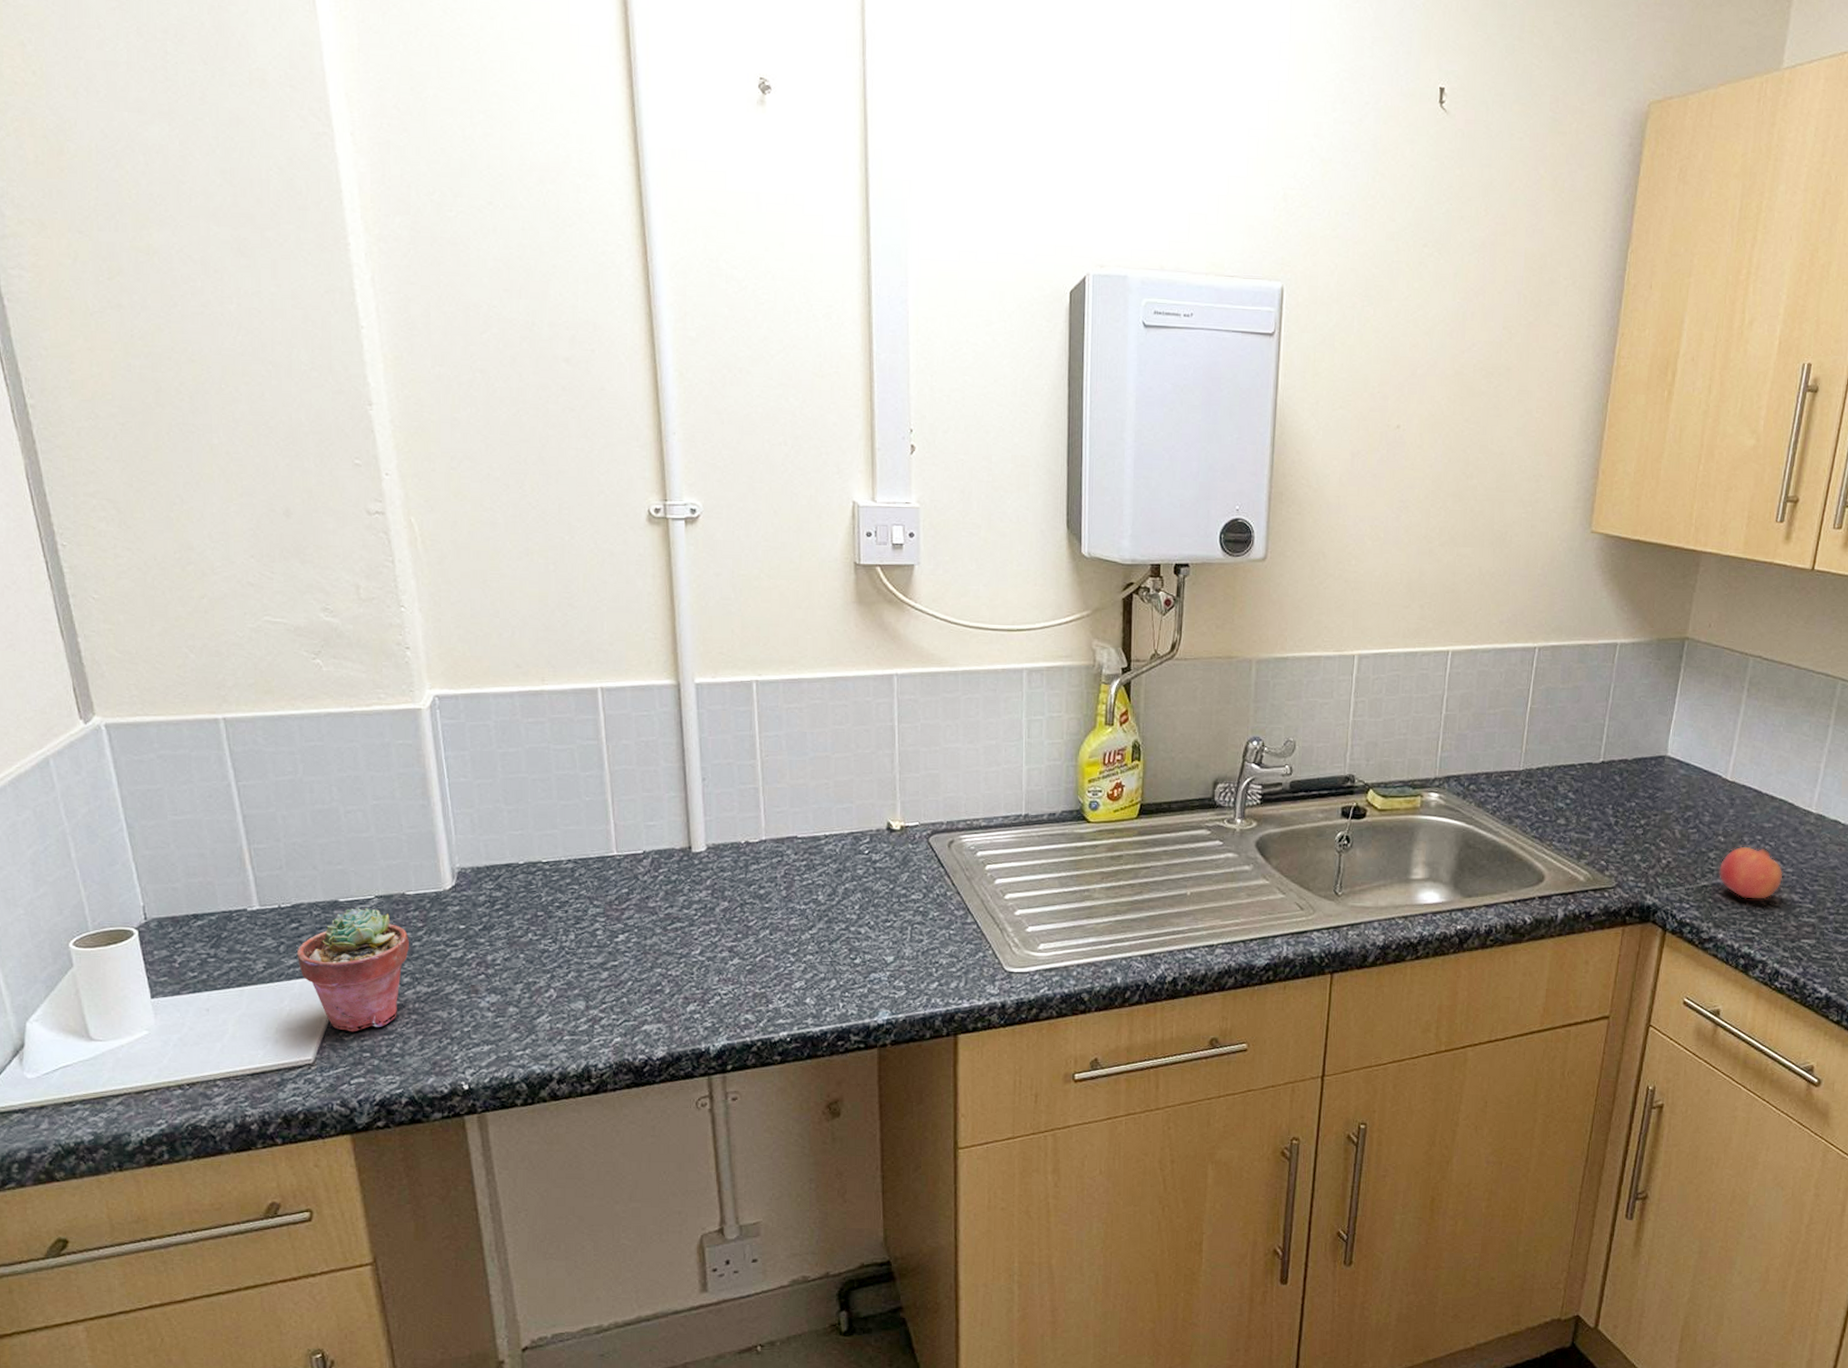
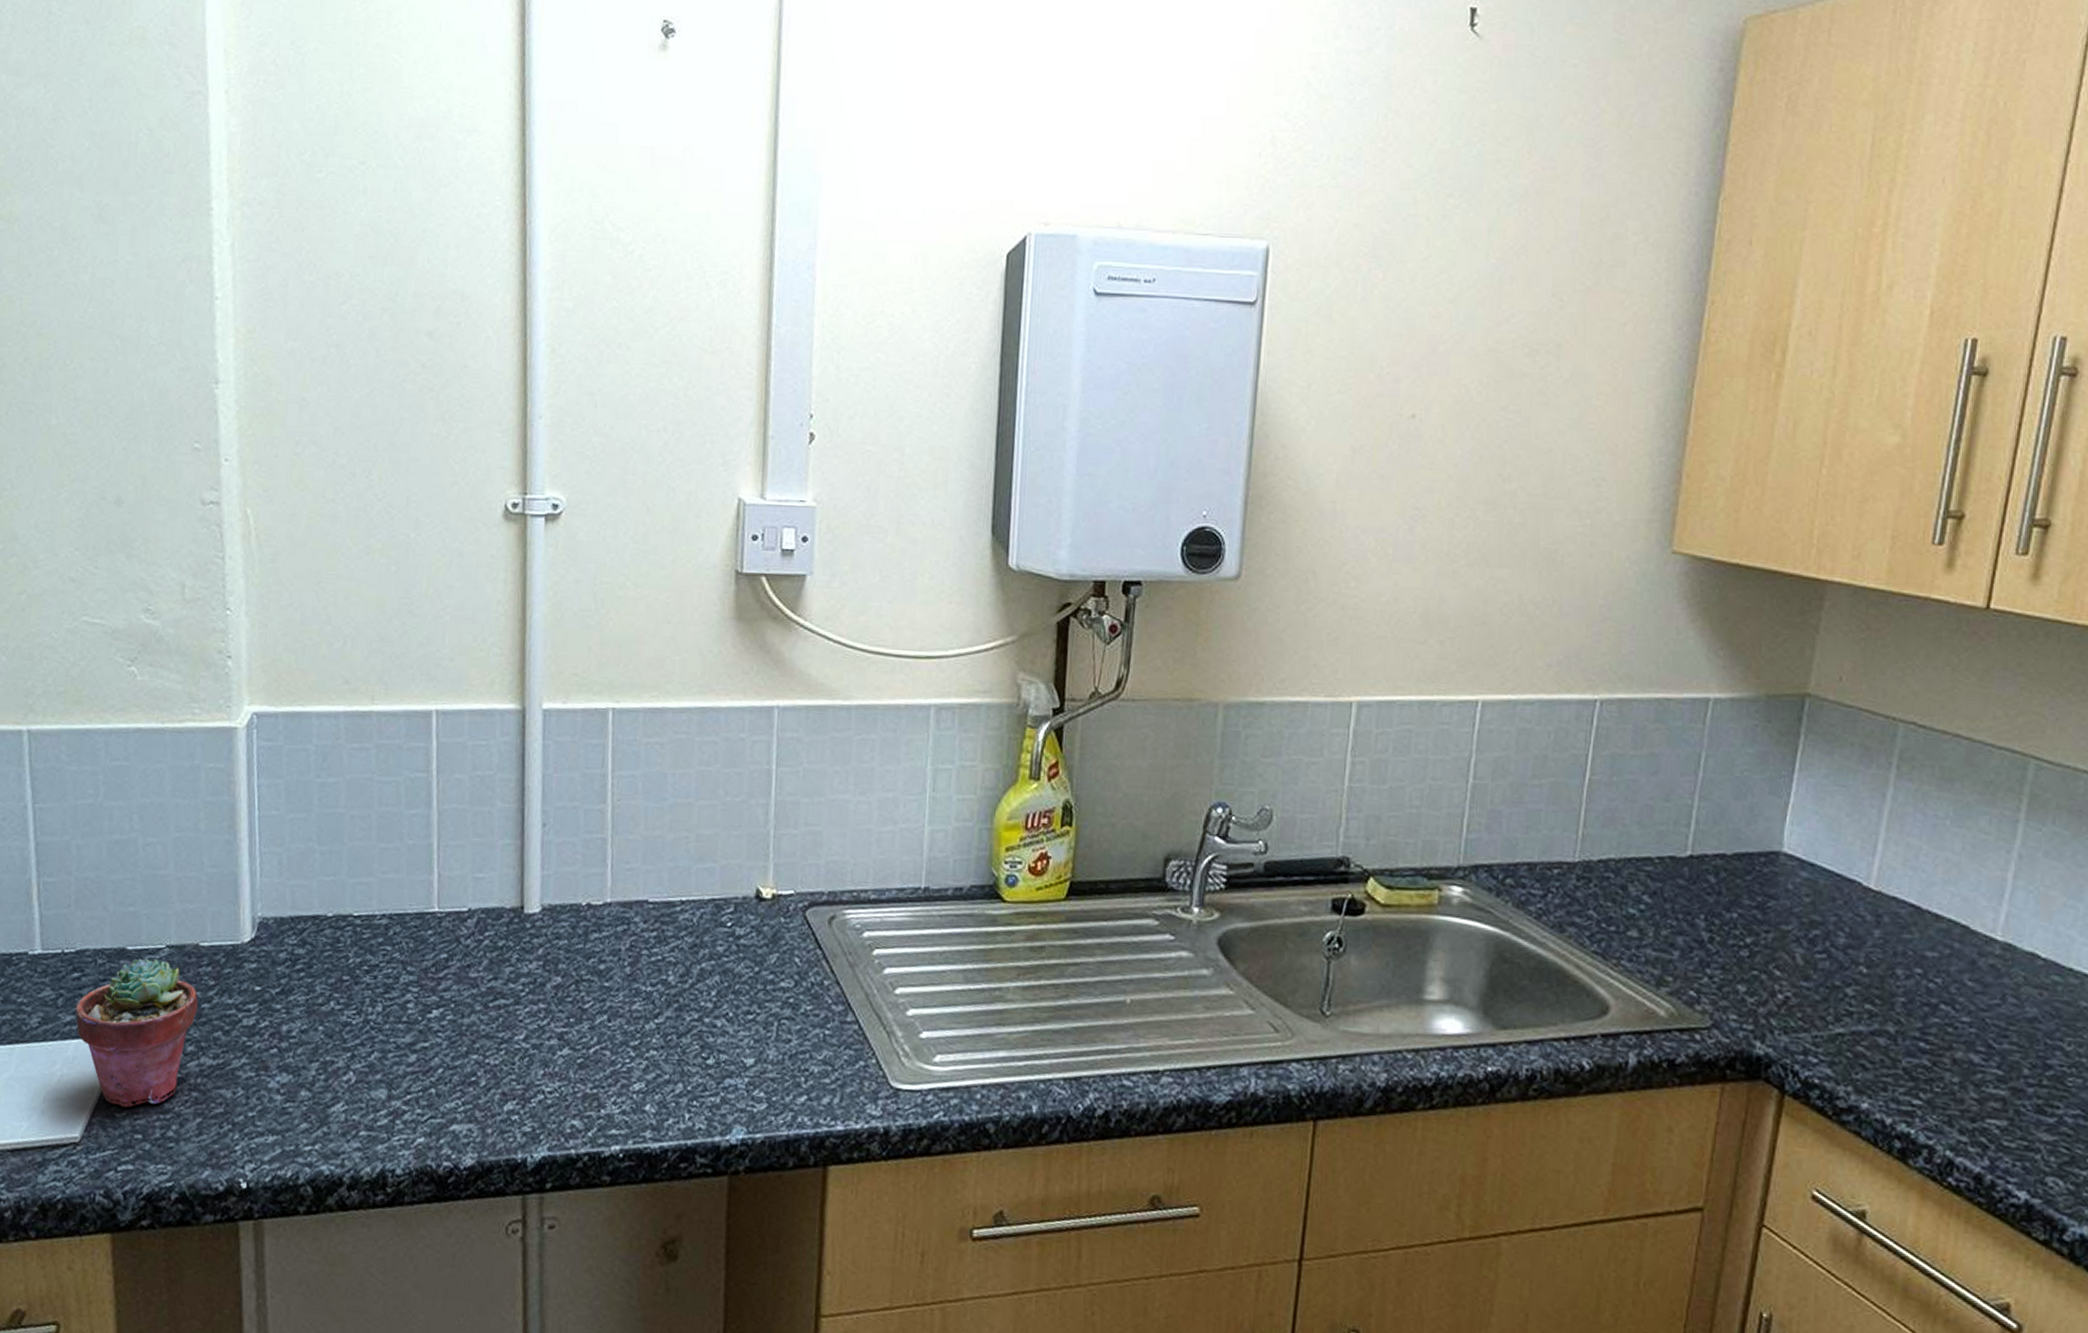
pomegranate: present [1719,846,1783,899] -> none [1861,981,1956,1058]

